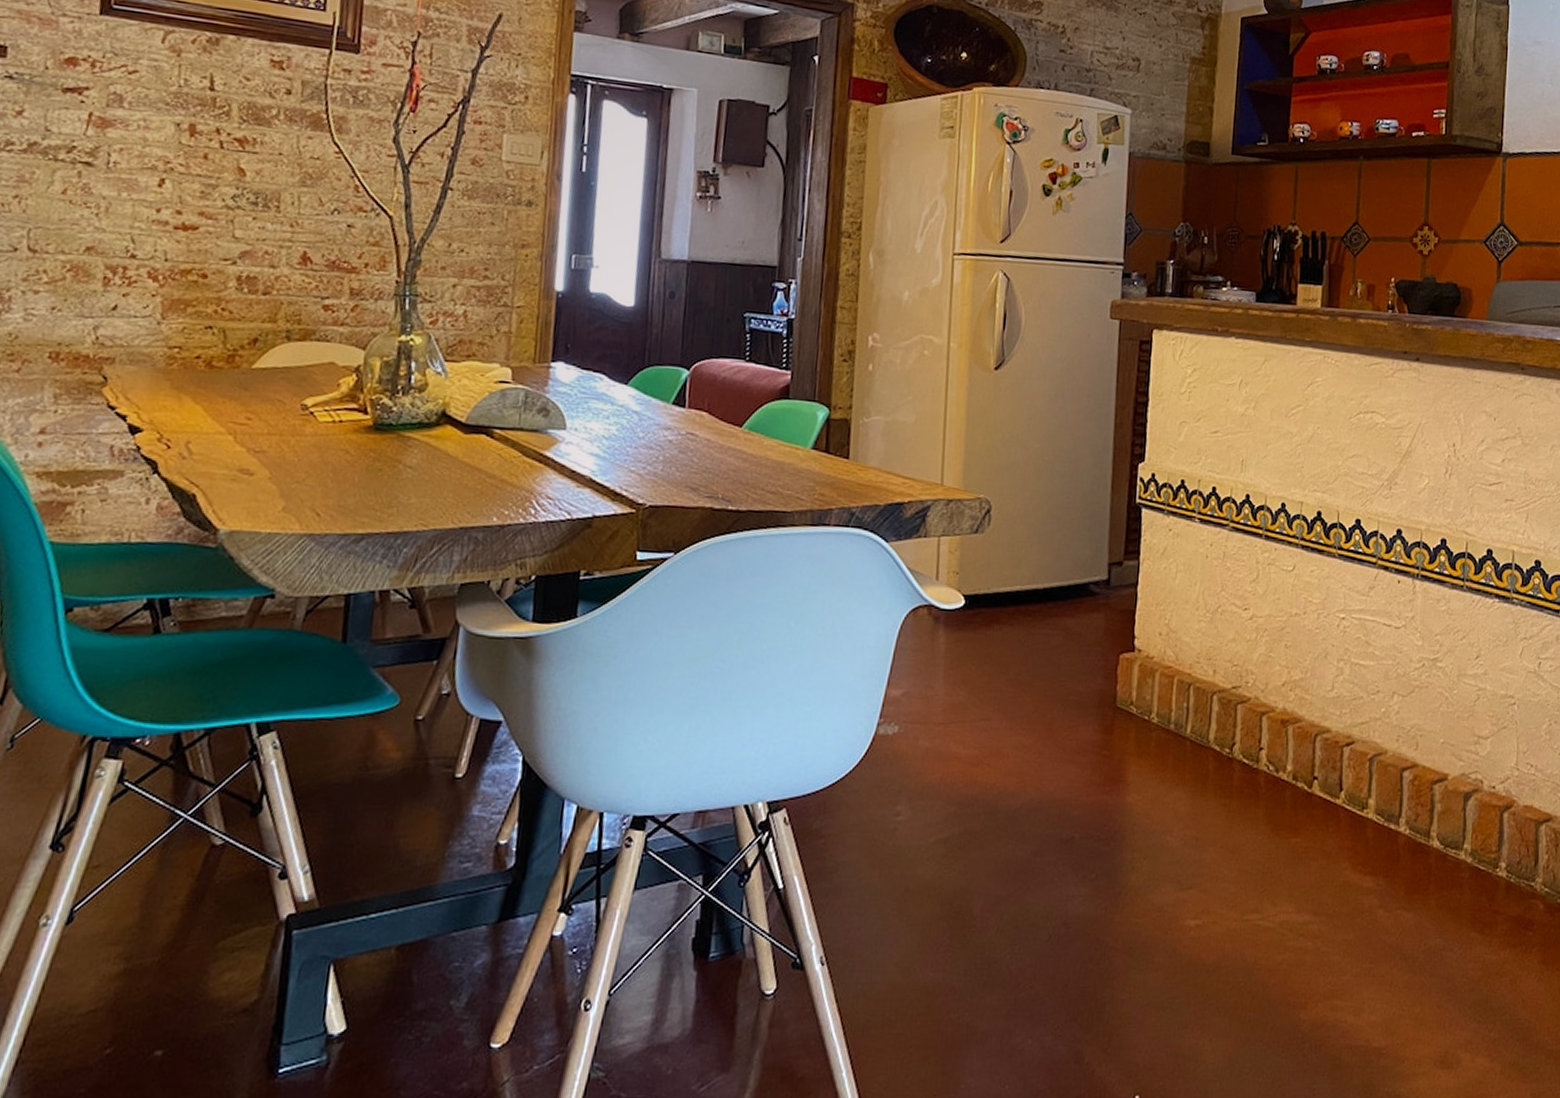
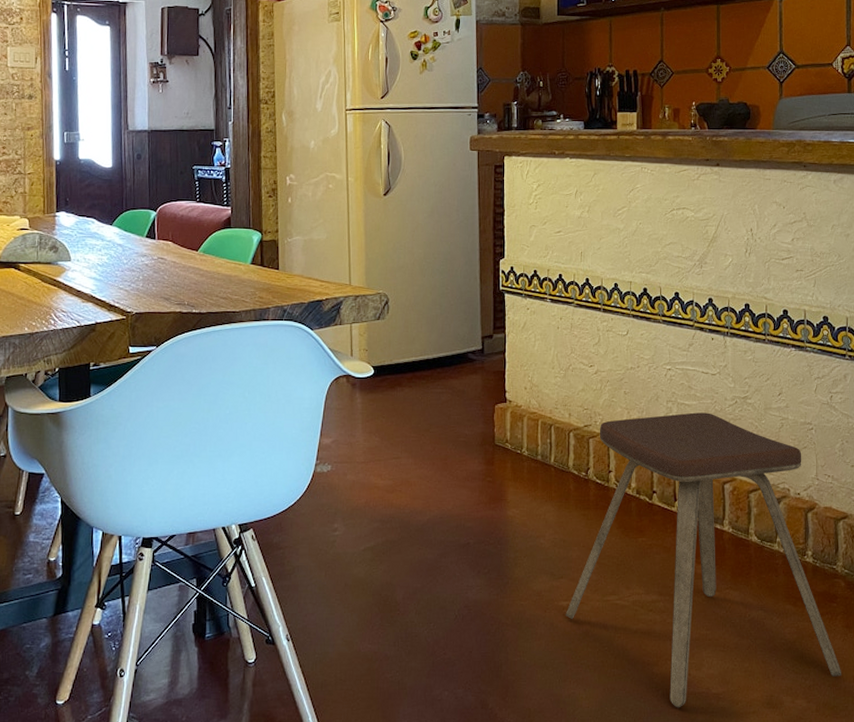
music stool: none [1192,676,1535,1067] -> present [565,412,842,708]

